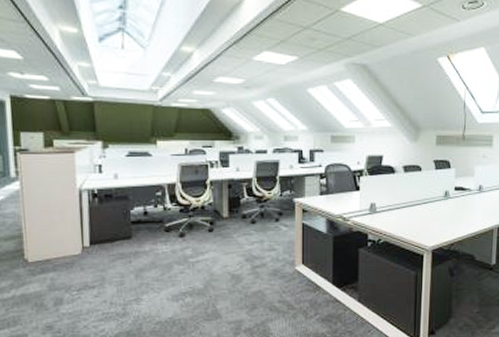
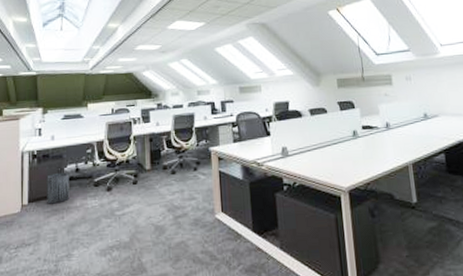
trash can: none [110,214,137,247] -> present [47,172,70,204]

